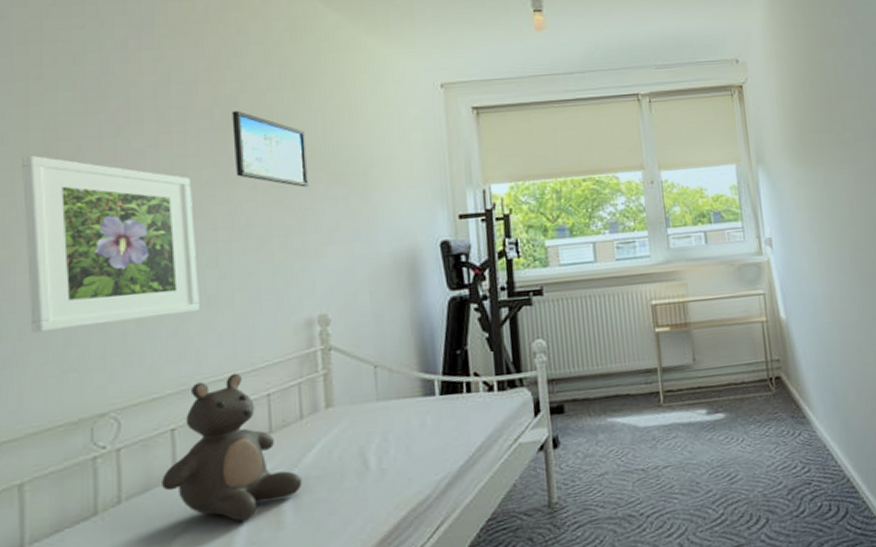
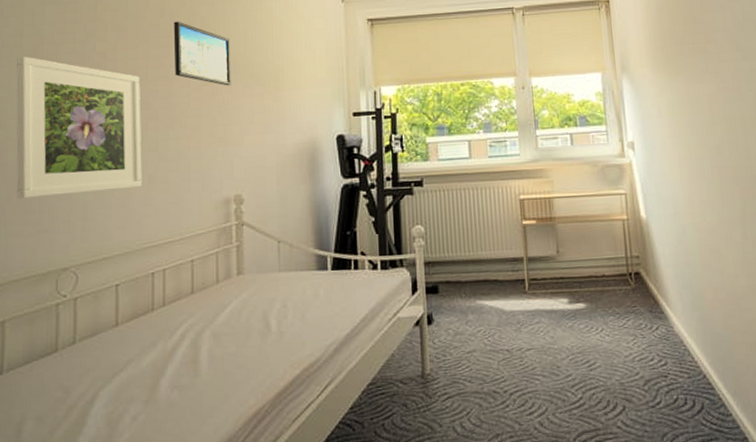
teddy bear: present [162,373,302,522] -> none [107,240,216,367]

